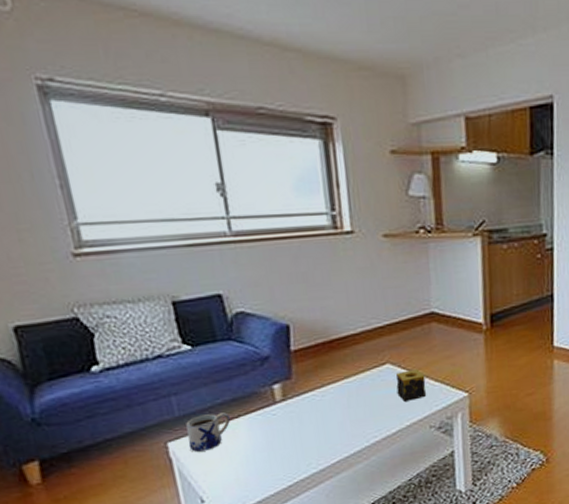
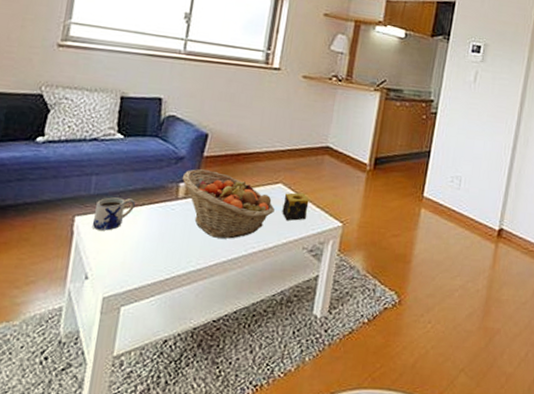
fruit basket: none [274,365,389,435] -> present [183,169,275,239]

